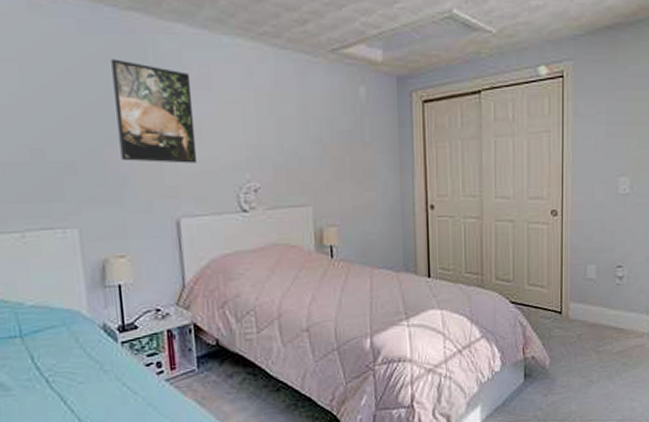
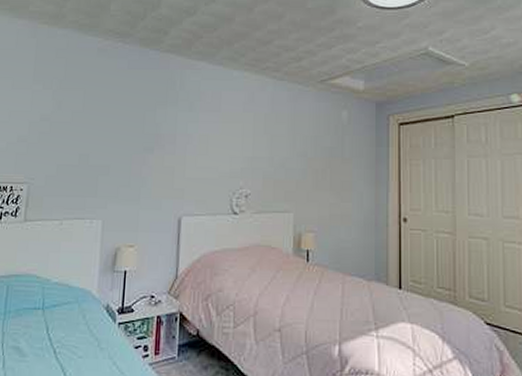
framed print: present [111,59,198,164] -> none [144,88,205,171]

